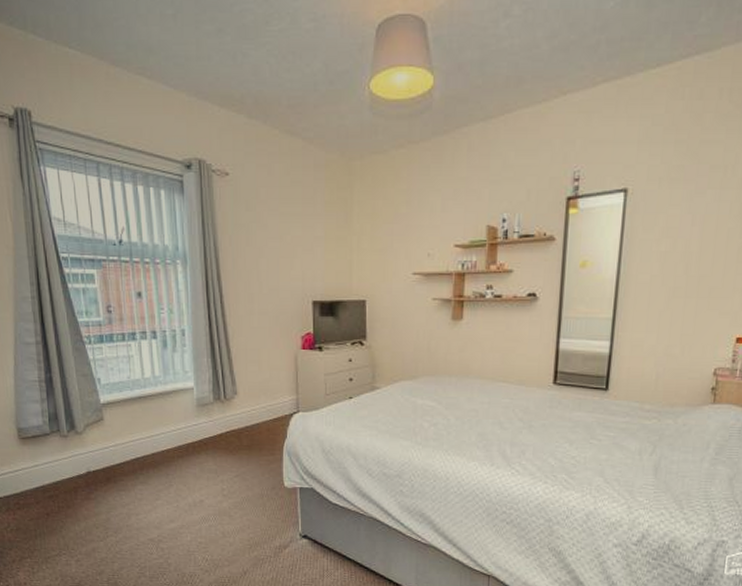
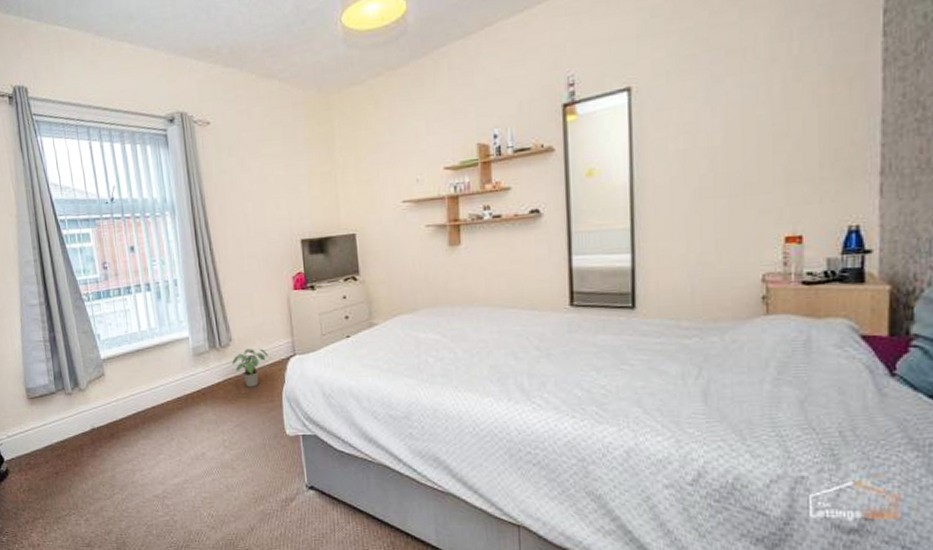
potted plant: none [236,403,272,440] -> present [232,348,268,387]

